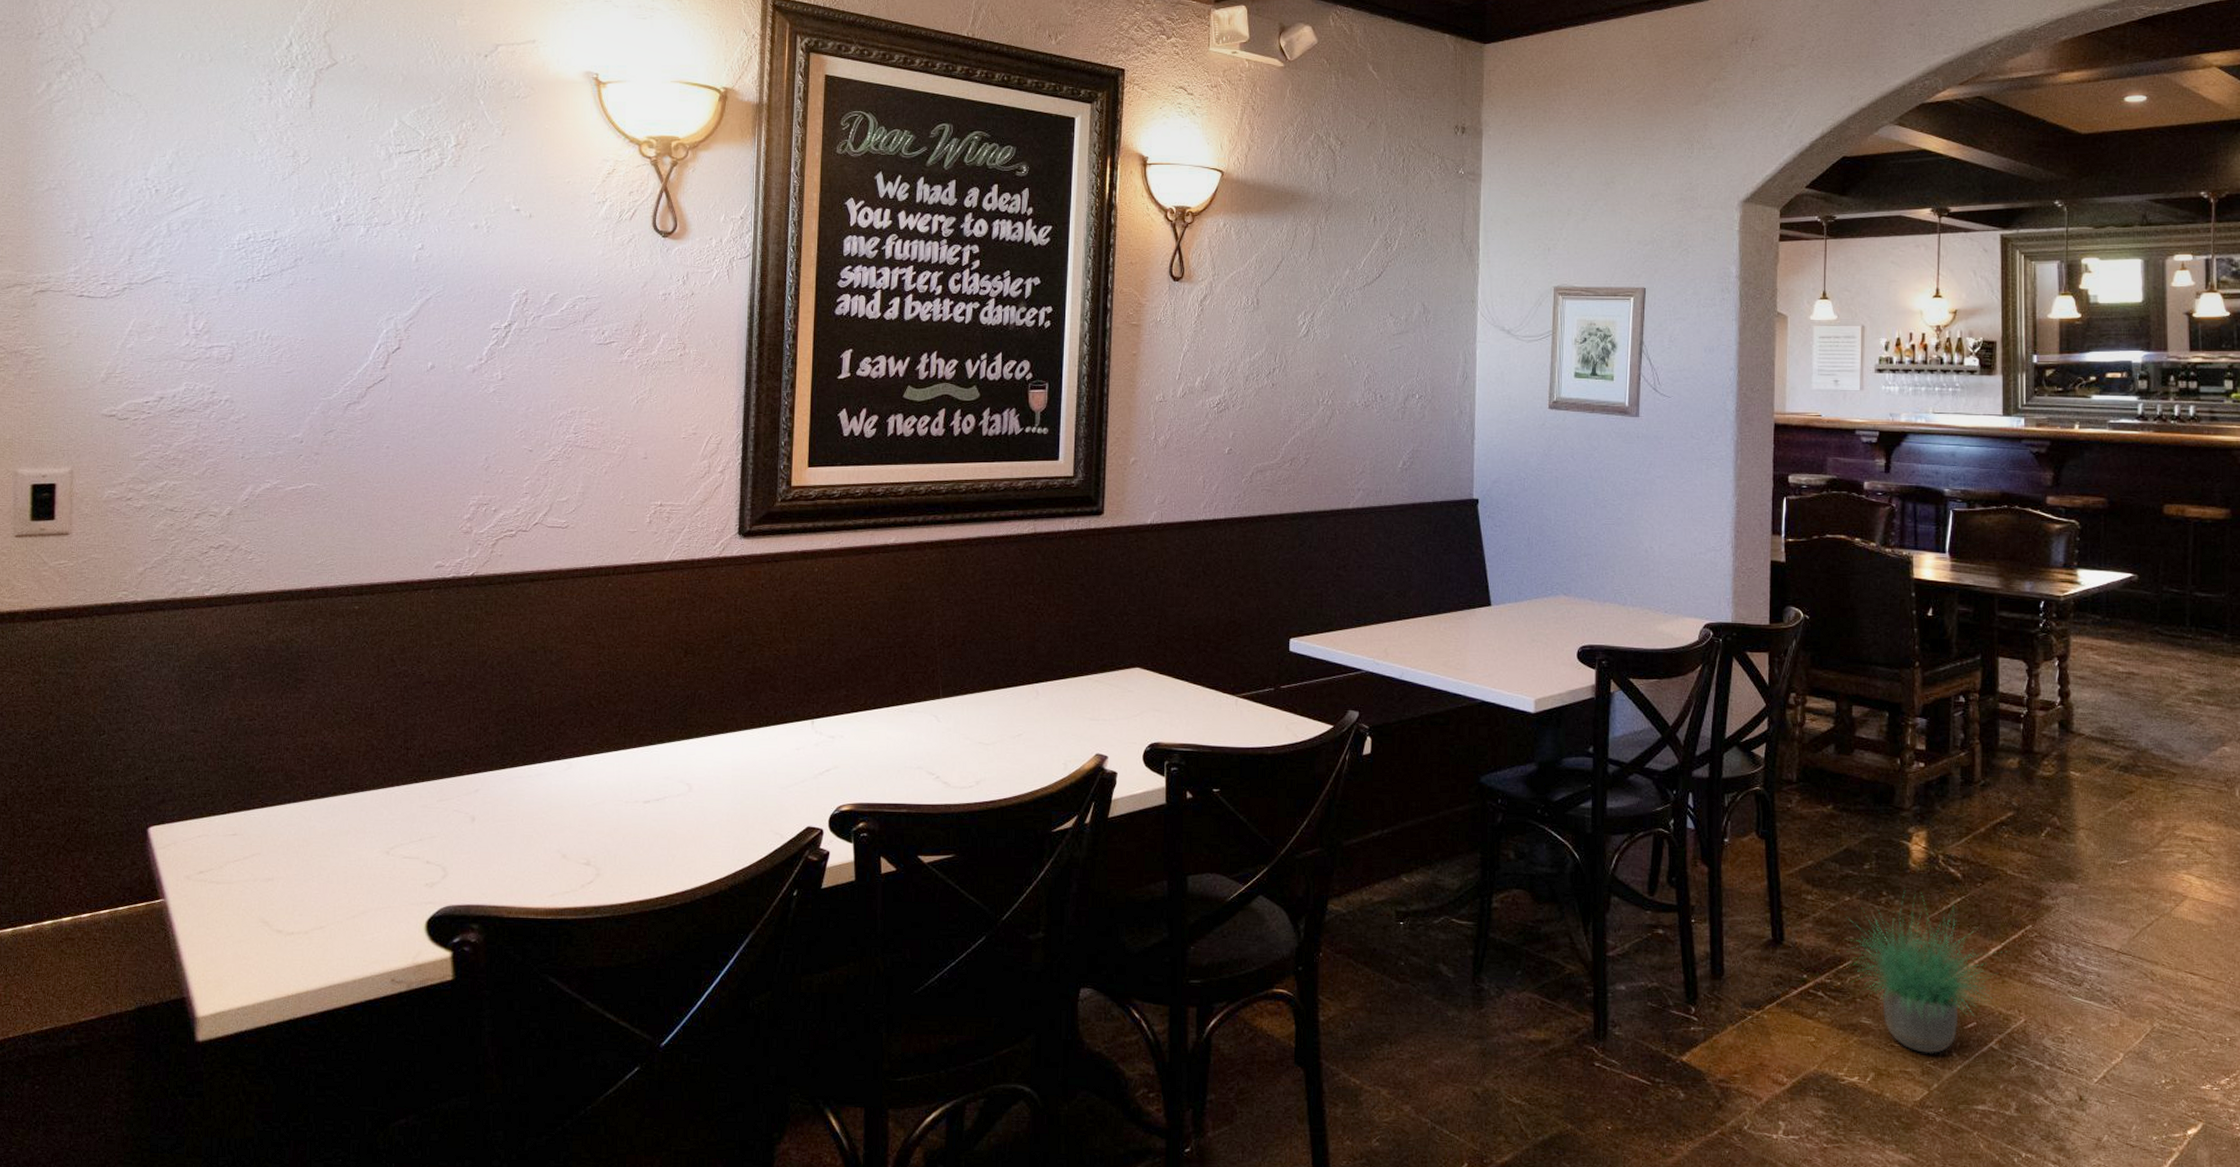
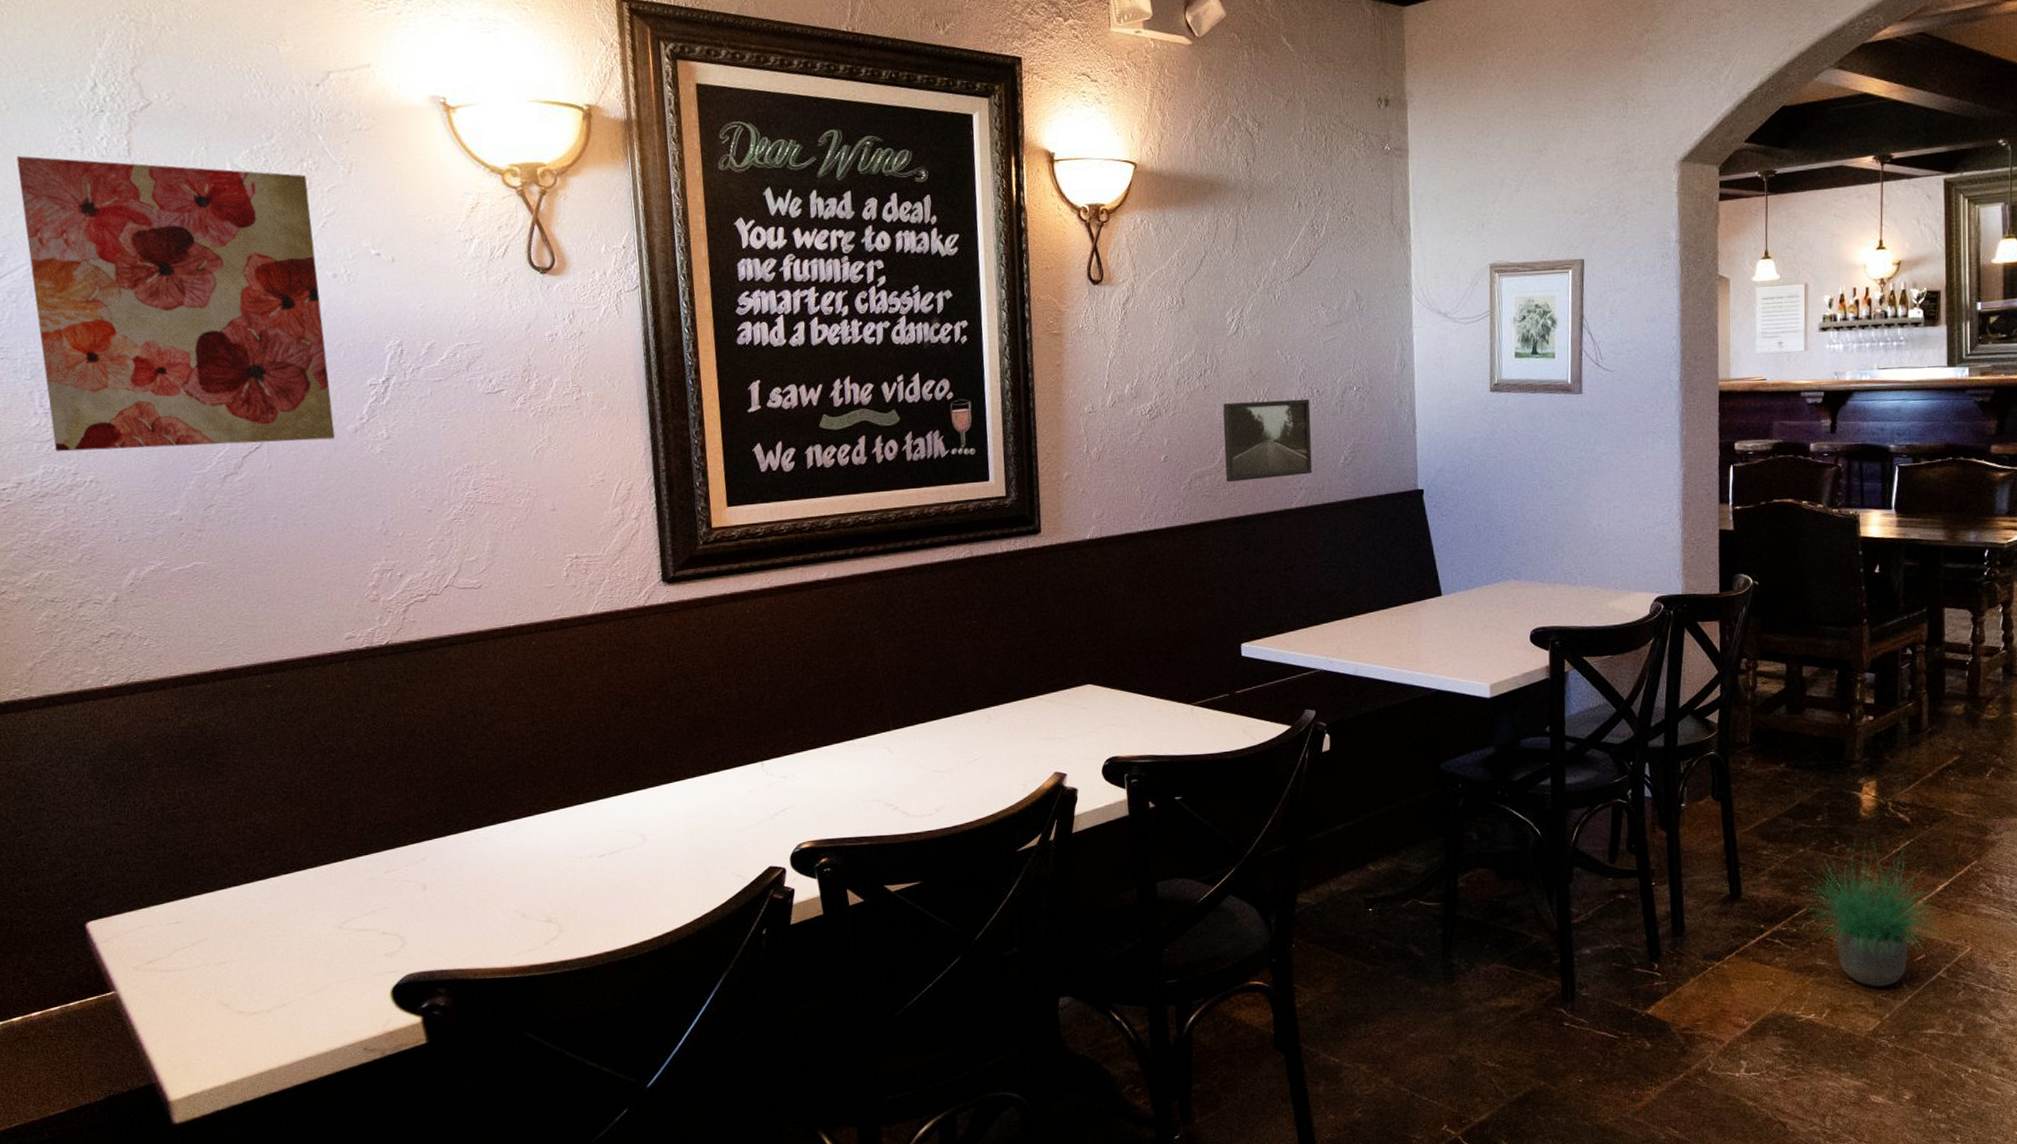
wall art: none [200,102,463,377] -> present [16,156,335,452]
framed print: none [1286,402,1373,479] -> present [1223,398,1313,483]

